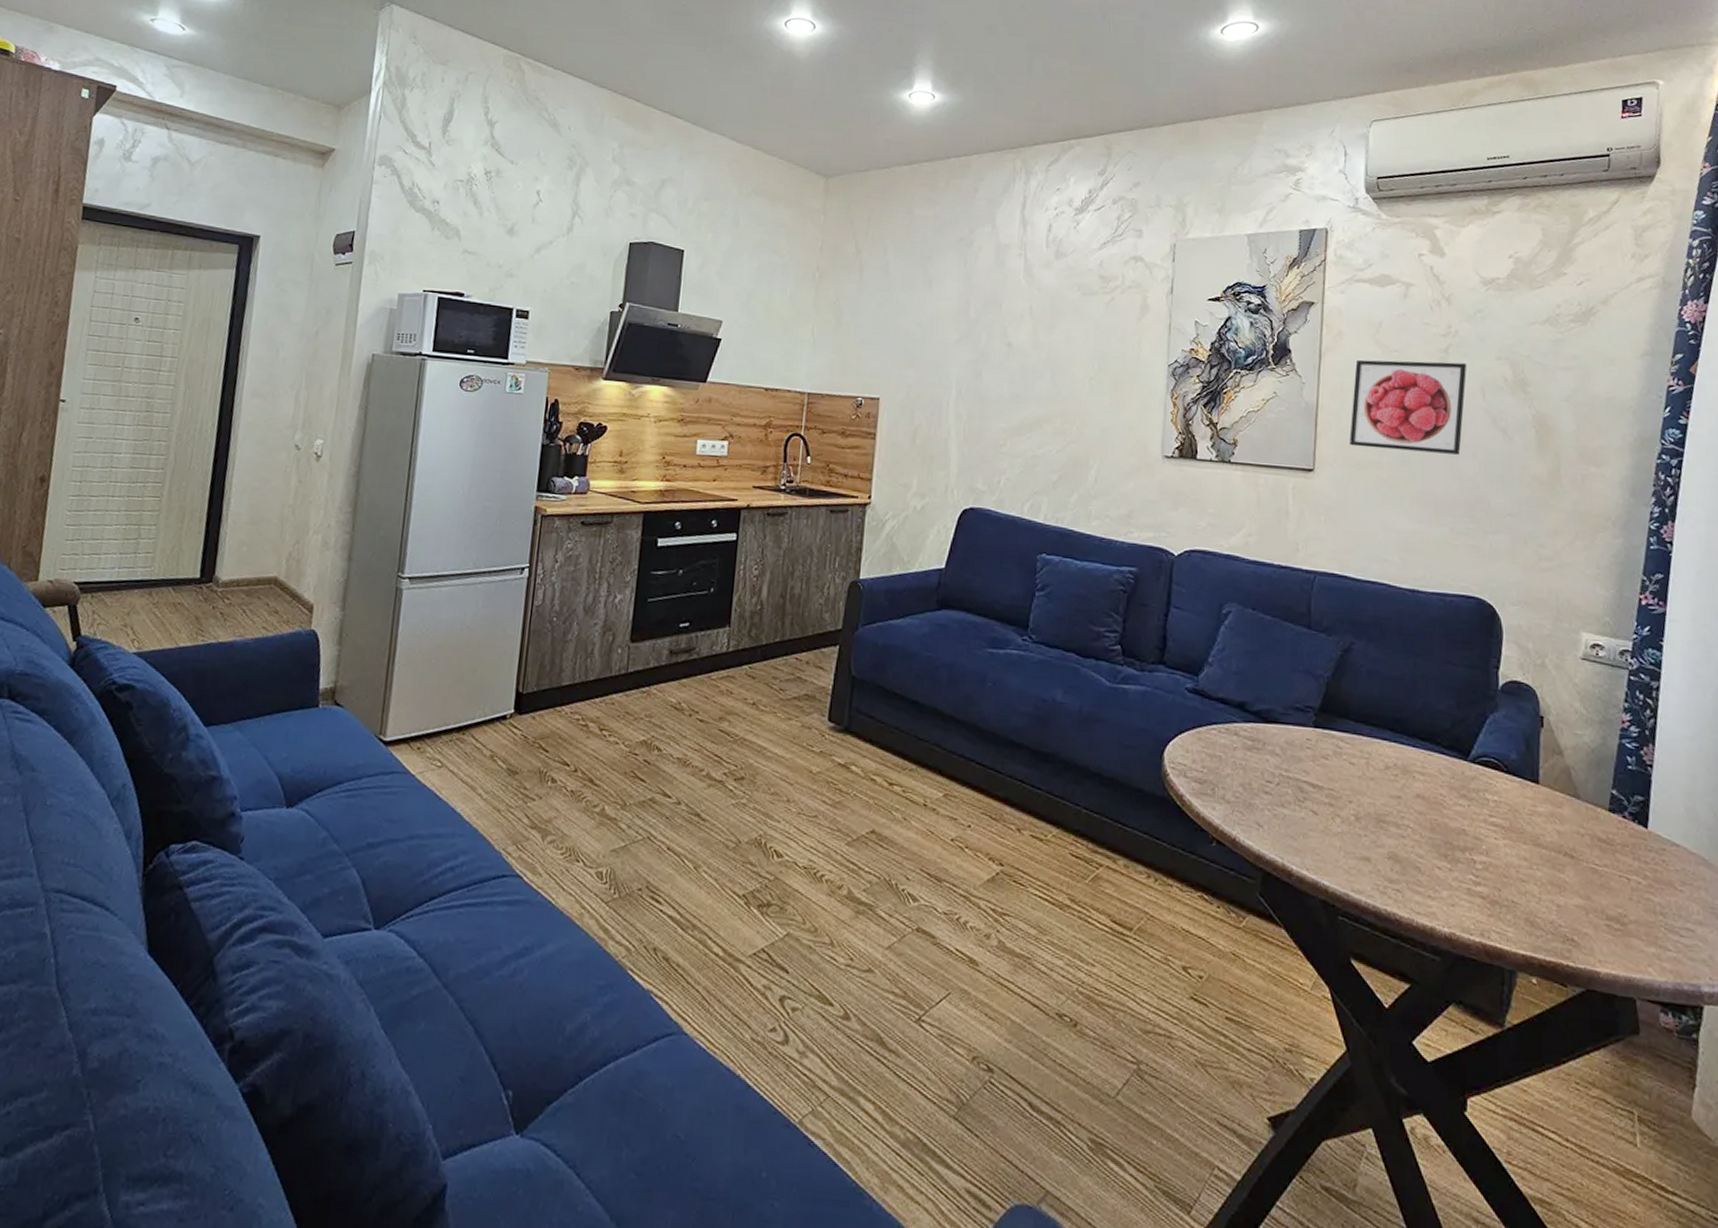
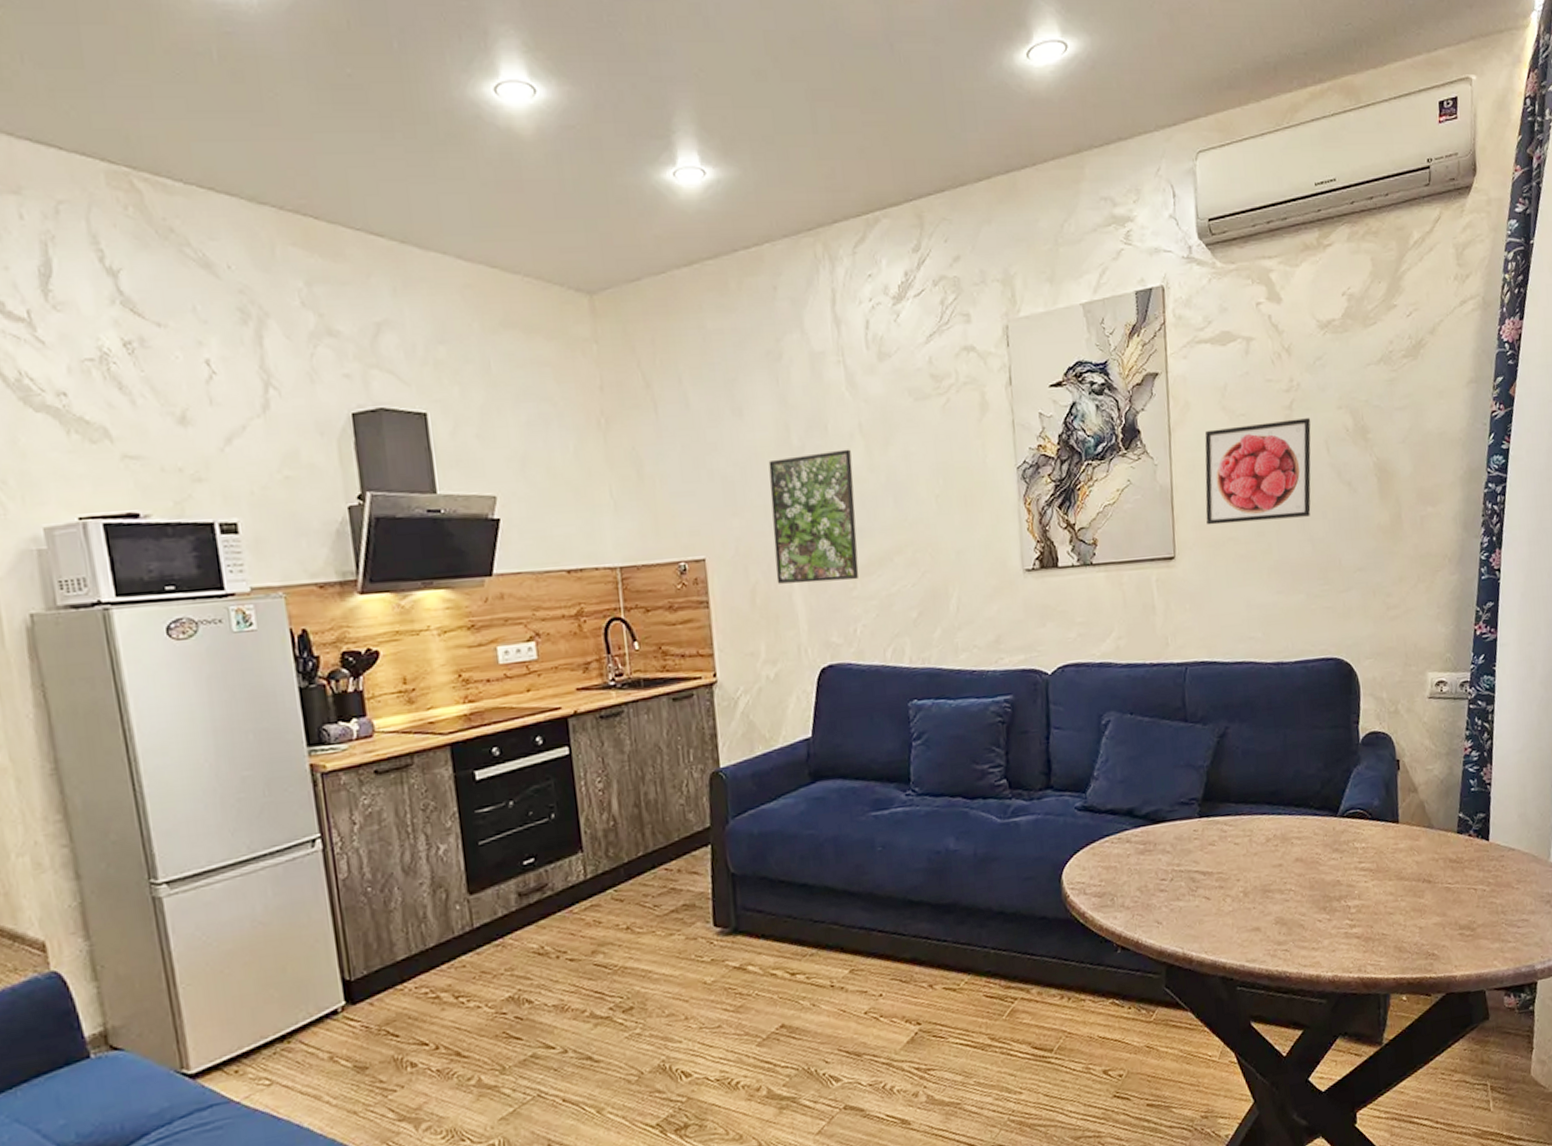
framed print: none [937,326,1019,438] -> present [768,449,859,584]

